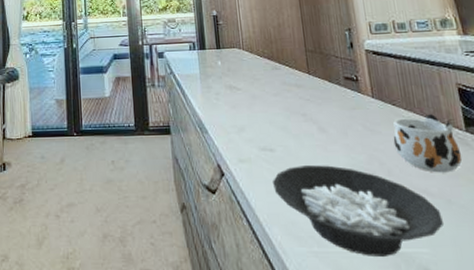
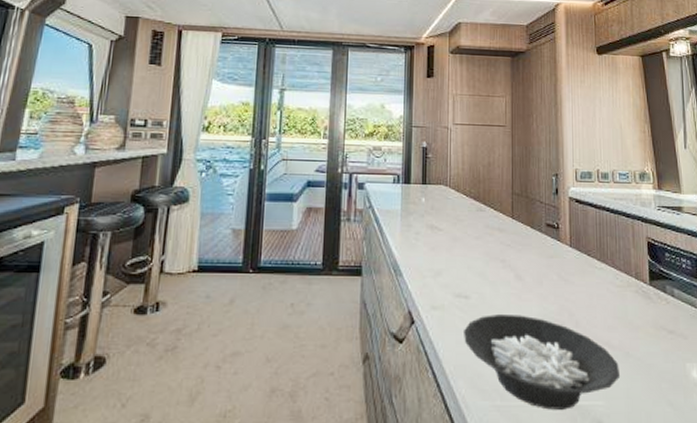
mug: present [393,114,462,173] -> none [584,266,644,325]

